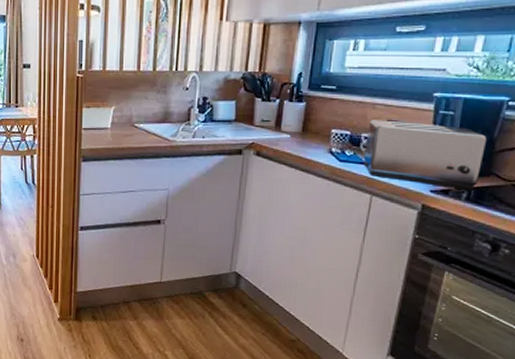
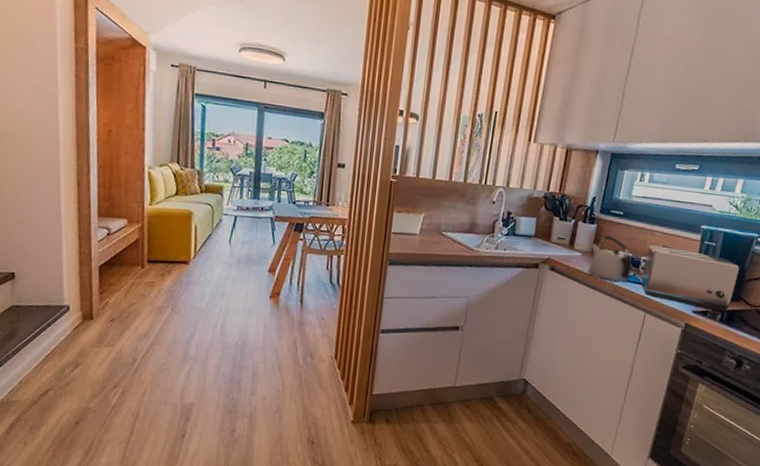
kettle: none [299,113,351,164] -> present [588,235,632,283]

